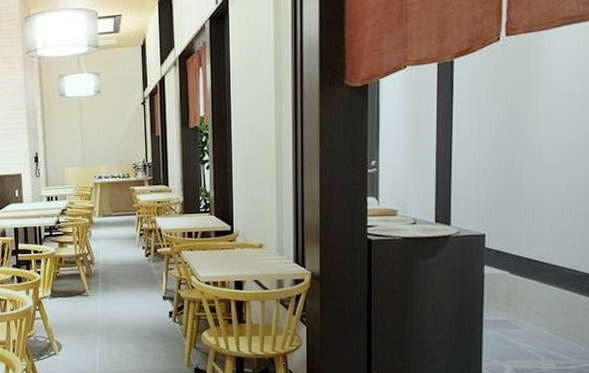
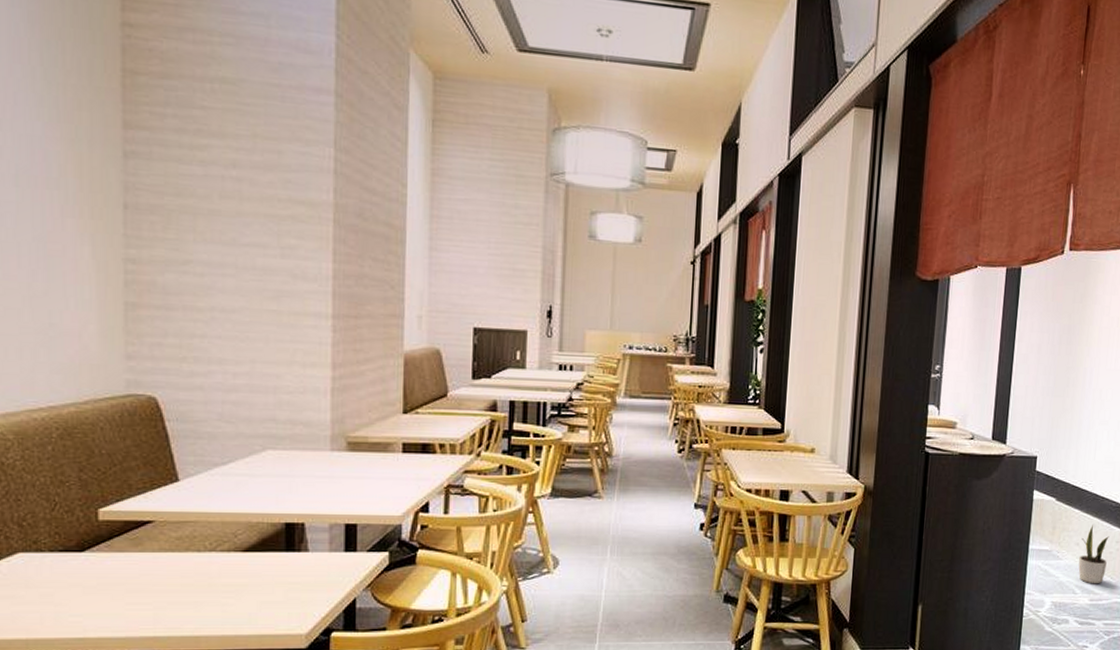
potted plant: none [540,294,574,351] -> present [1078,525,1109,584]

